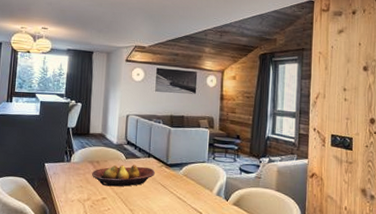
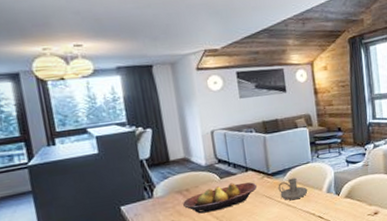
candle holder: none [173,173,199,195] -> present [278,178,308,201]

